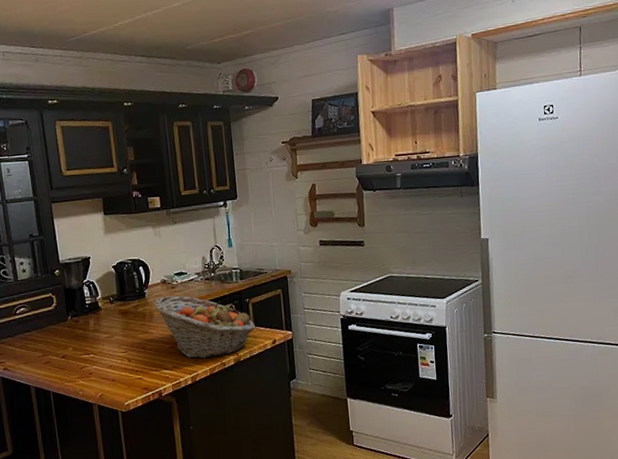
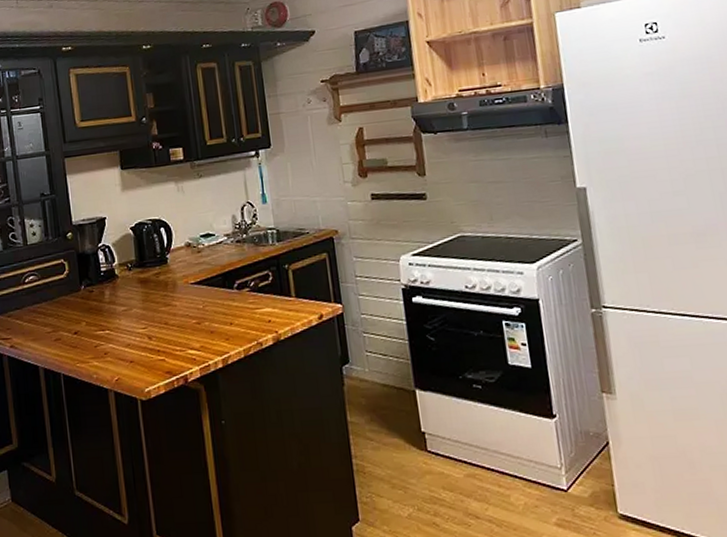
fruit basket: present [153,295,255,359] -> none [177,261,297,337]

